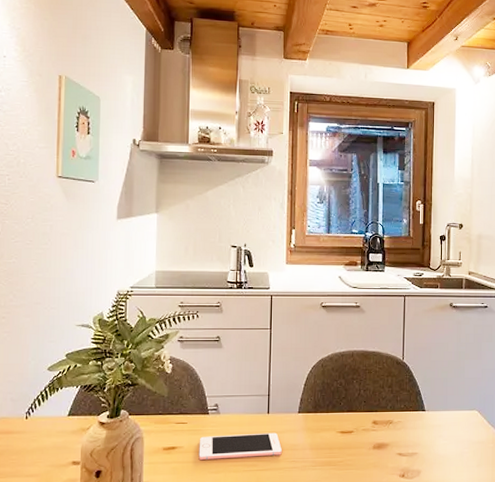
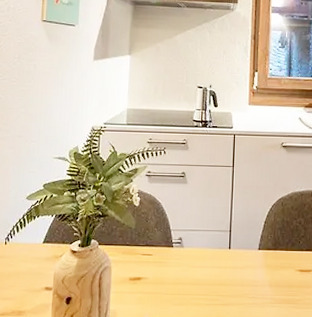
cell phone: present [198,432,282,461] -> none [162,267,242,292]

